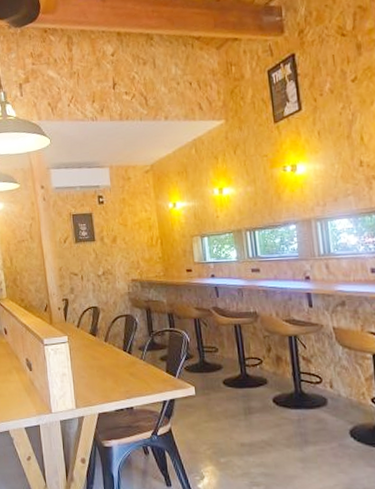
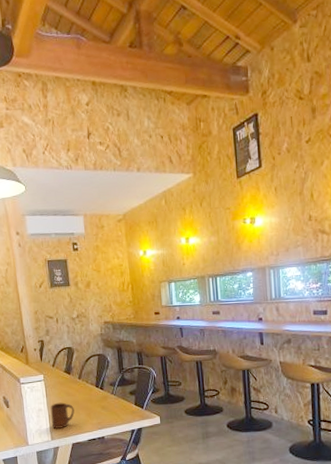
cup: none [74,367,101,396] -> present [50,402,75,429]

